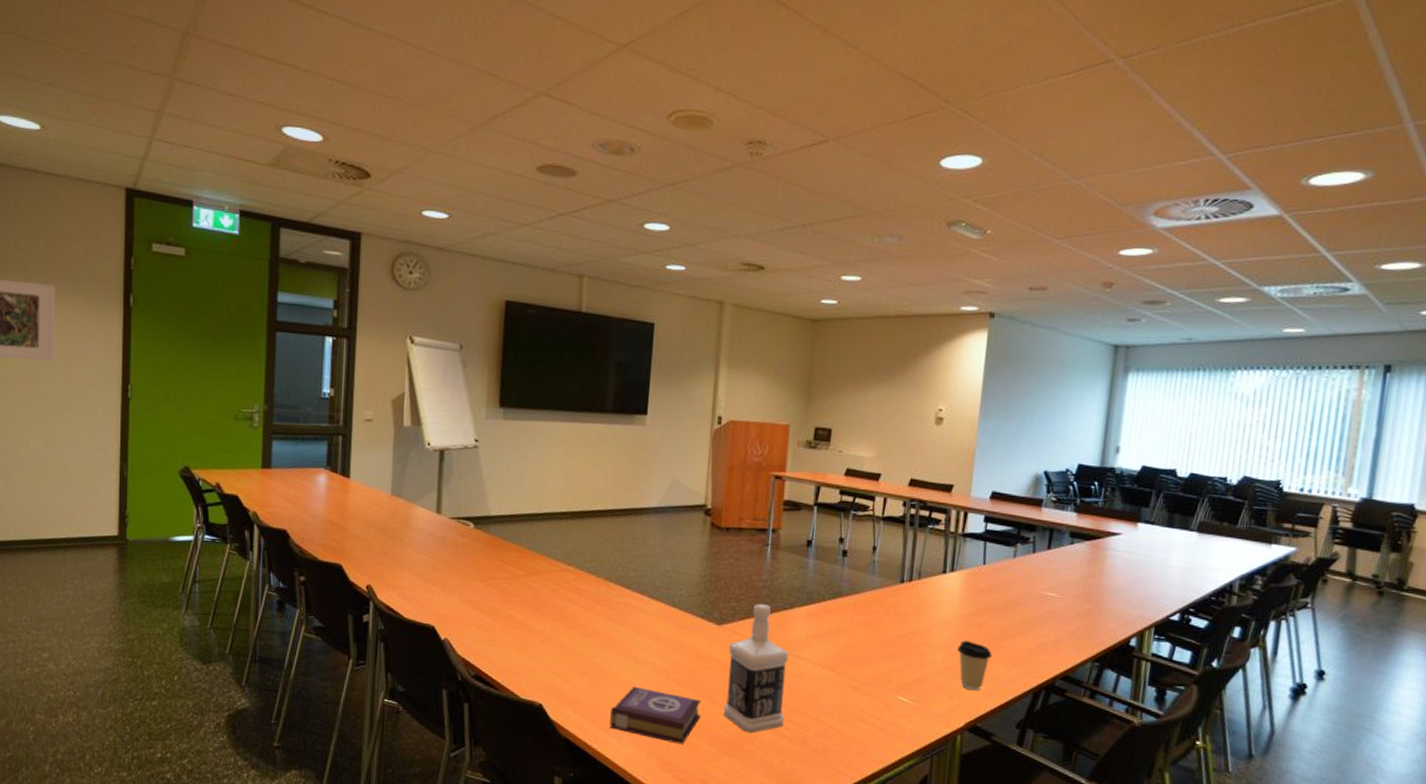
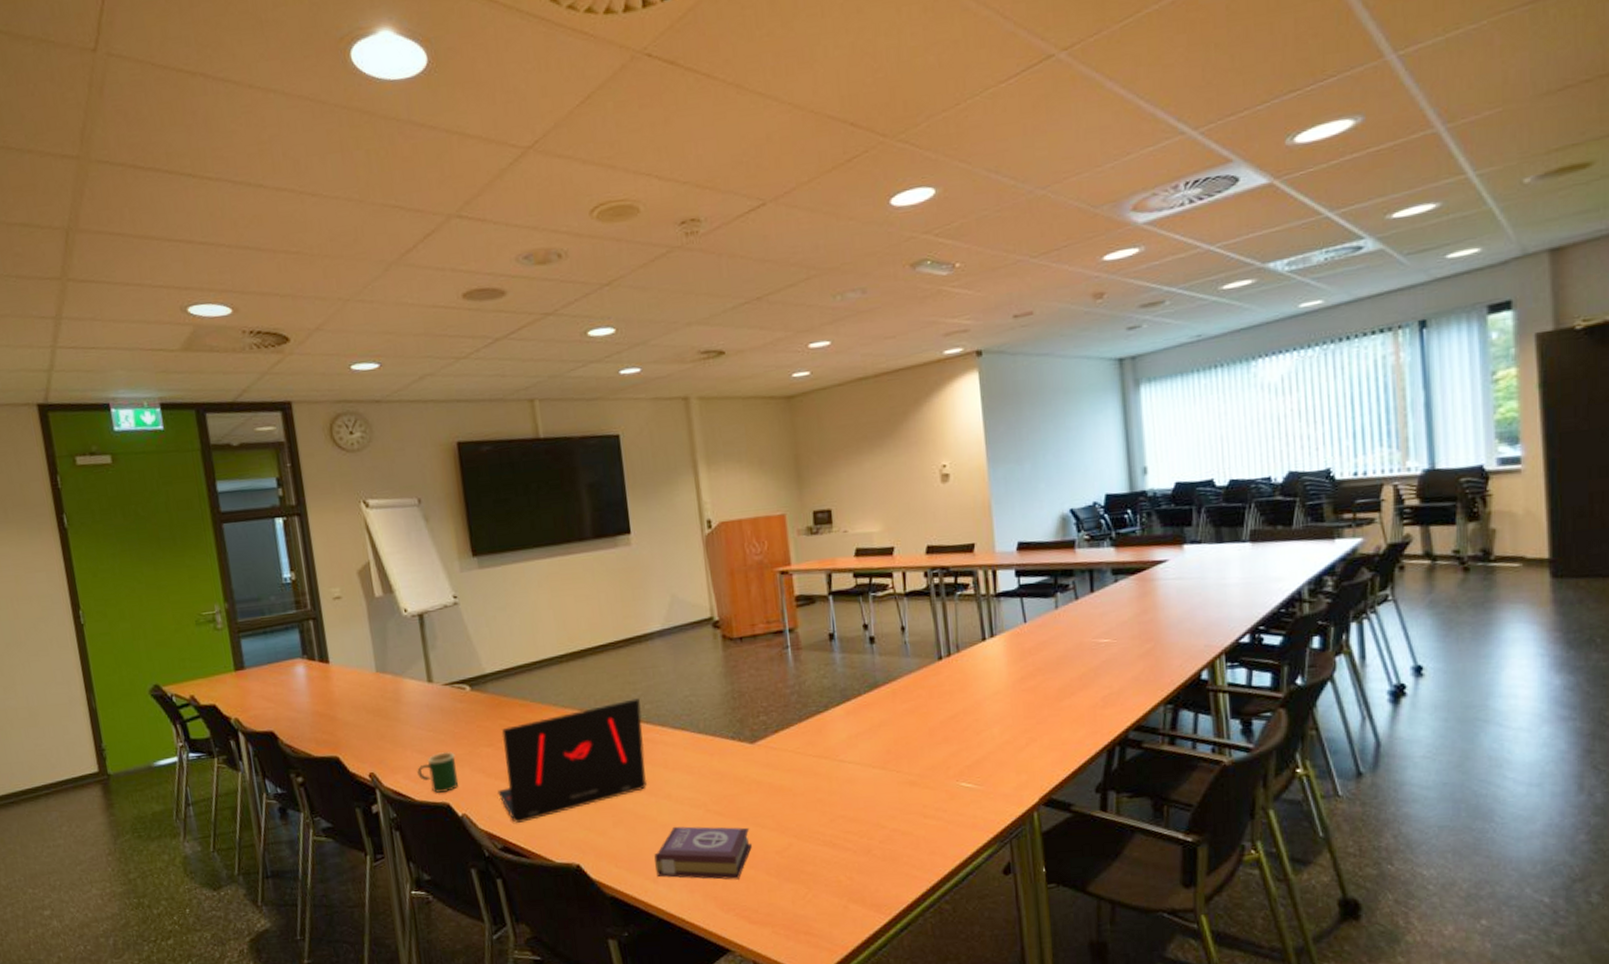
mug: none [411,578,449,616] -> present [417,752,459,793]
laptop: none [480,564,626,656] -> present [497,698,647,823]
bottle: present [724,603,789,734] -> none [767,711,843,854]
coffee cup: present [957,640,993,690] -> none [1014,708,1054,761]

